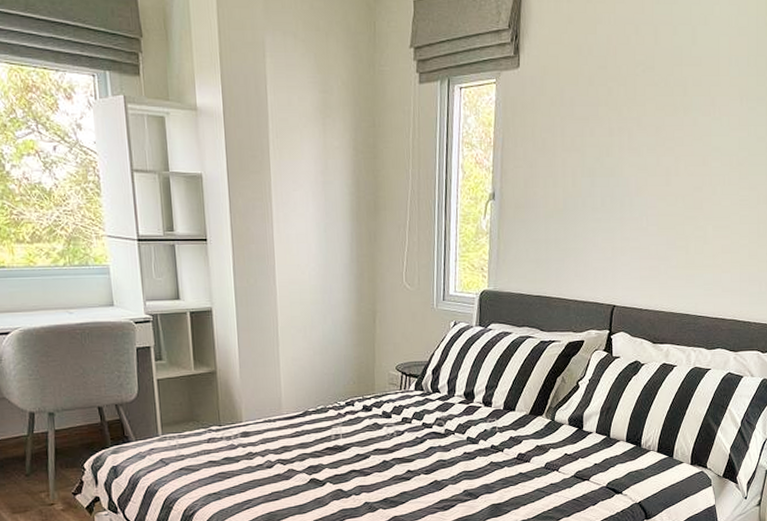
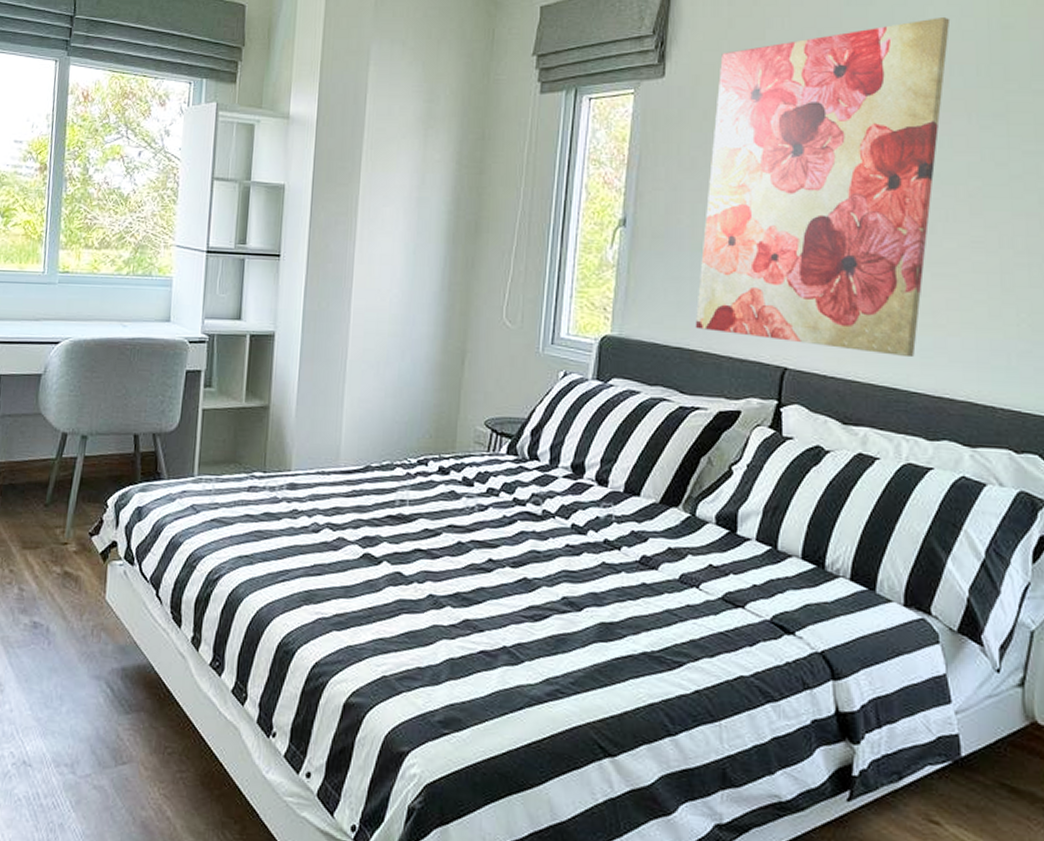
wall art: none [549,14,731,291] -> present [695,16,951,358]

